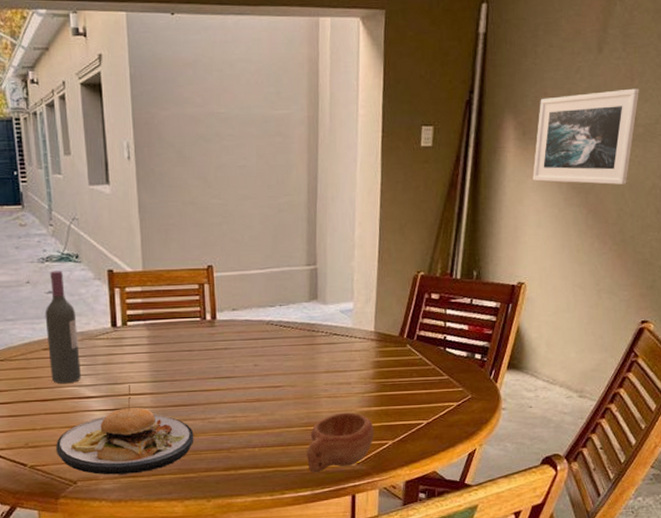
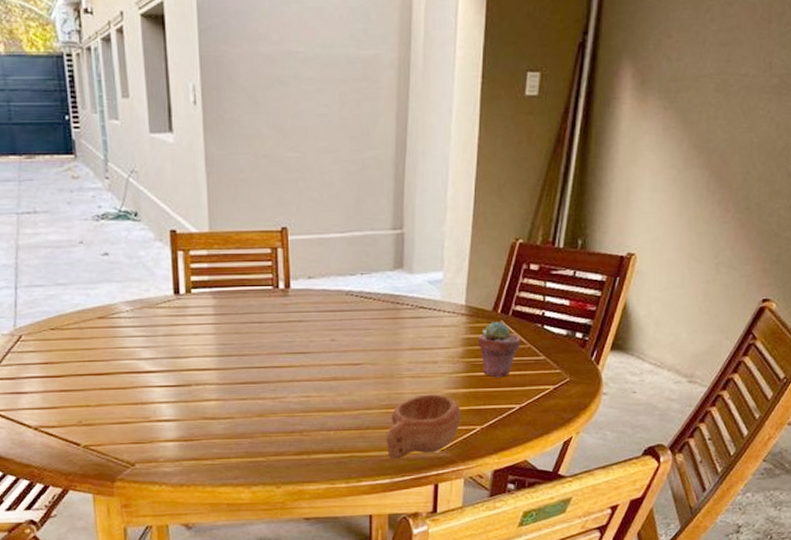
wine bottle: present [45,271,81,384] -> none [100,230,140,357]
plate: present [56,385,194,475] -> none [112,359,264,457]
potted succulent: none [387,345,426,396] -> present [479,321,521,378]
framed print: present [533,88,639,185] -> none [650,32,777,144]

